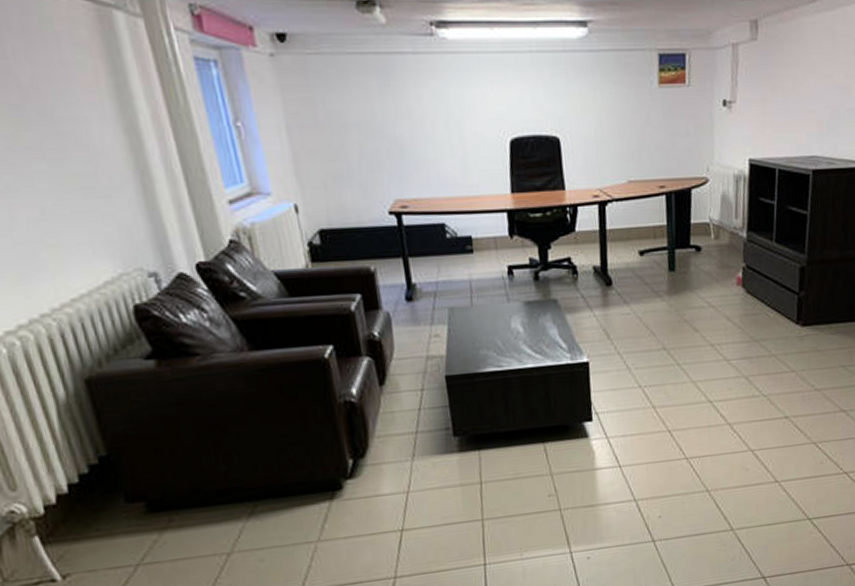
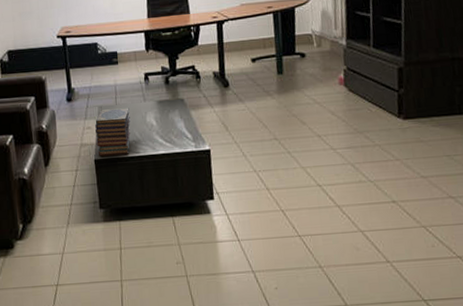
book stack: none [444,310,491,372] -> present [95,108,131,157]

